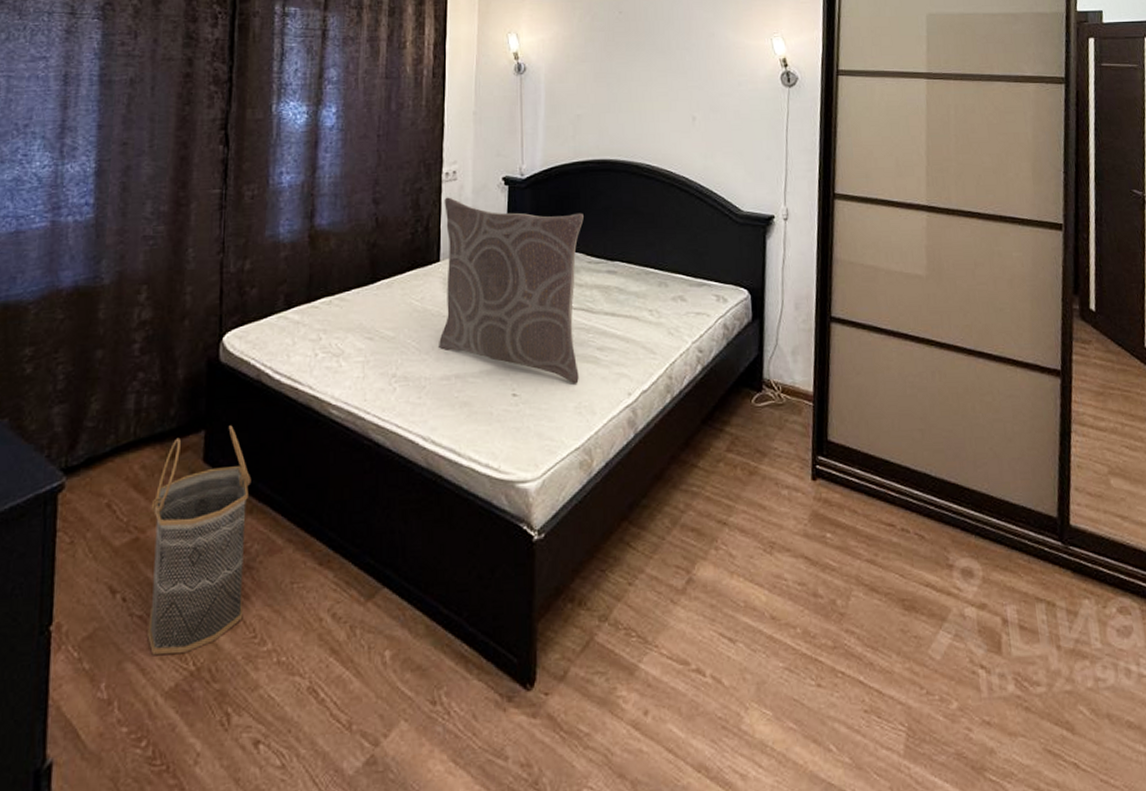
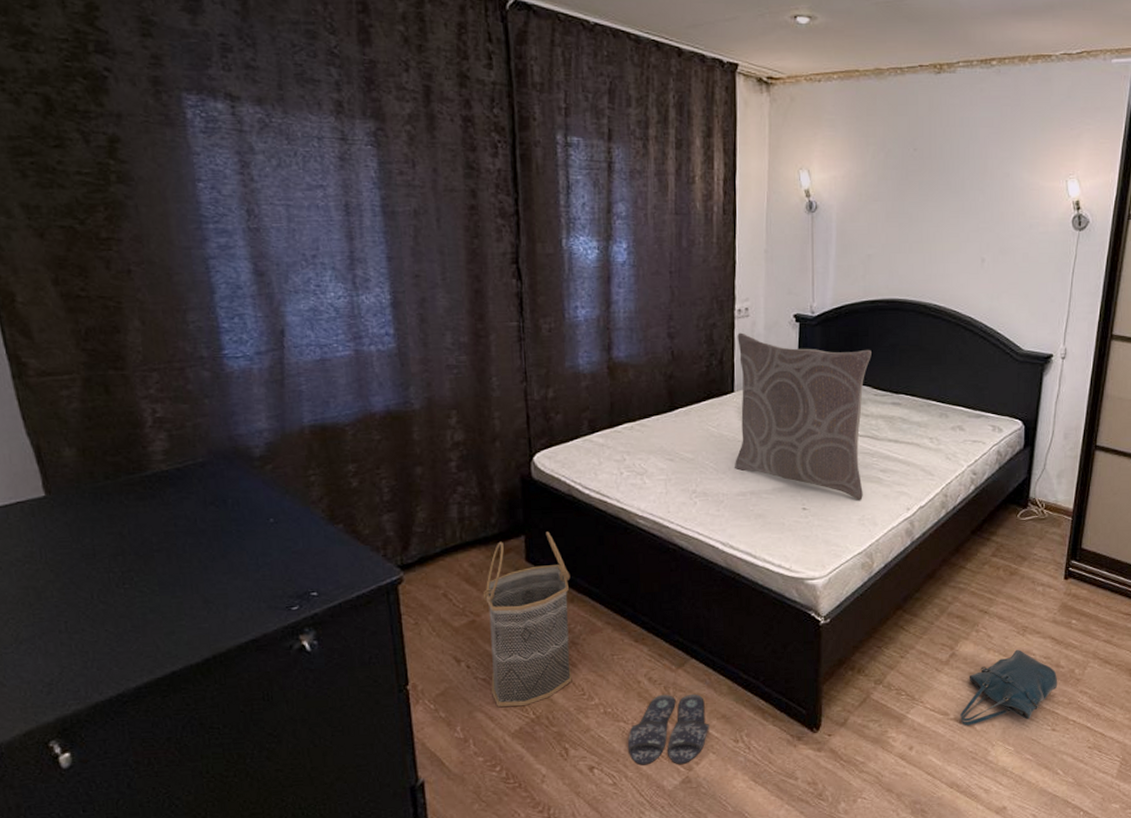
slippers: none [303,635,402,739] -> present [628,693,709,766]
tote bag: none [703,573,818,681] -> present [960,650,1058,726]

